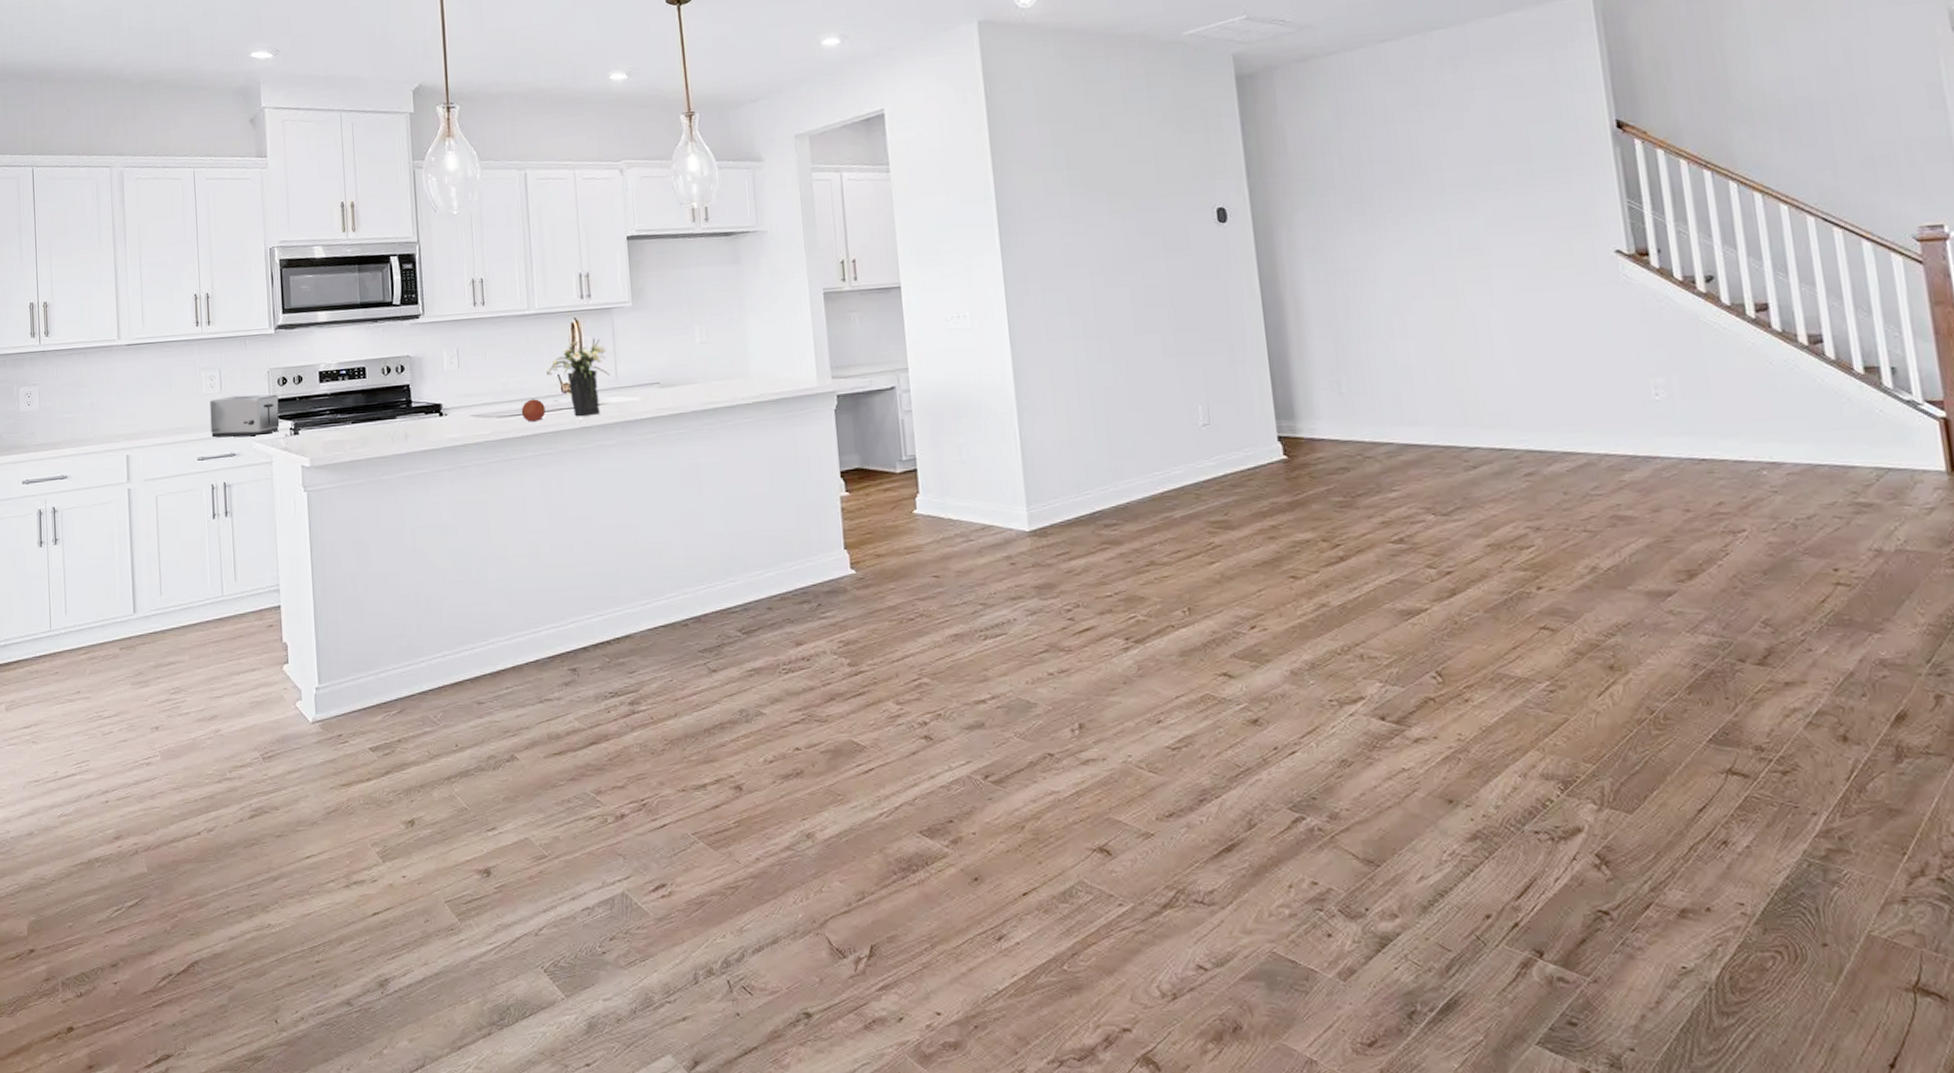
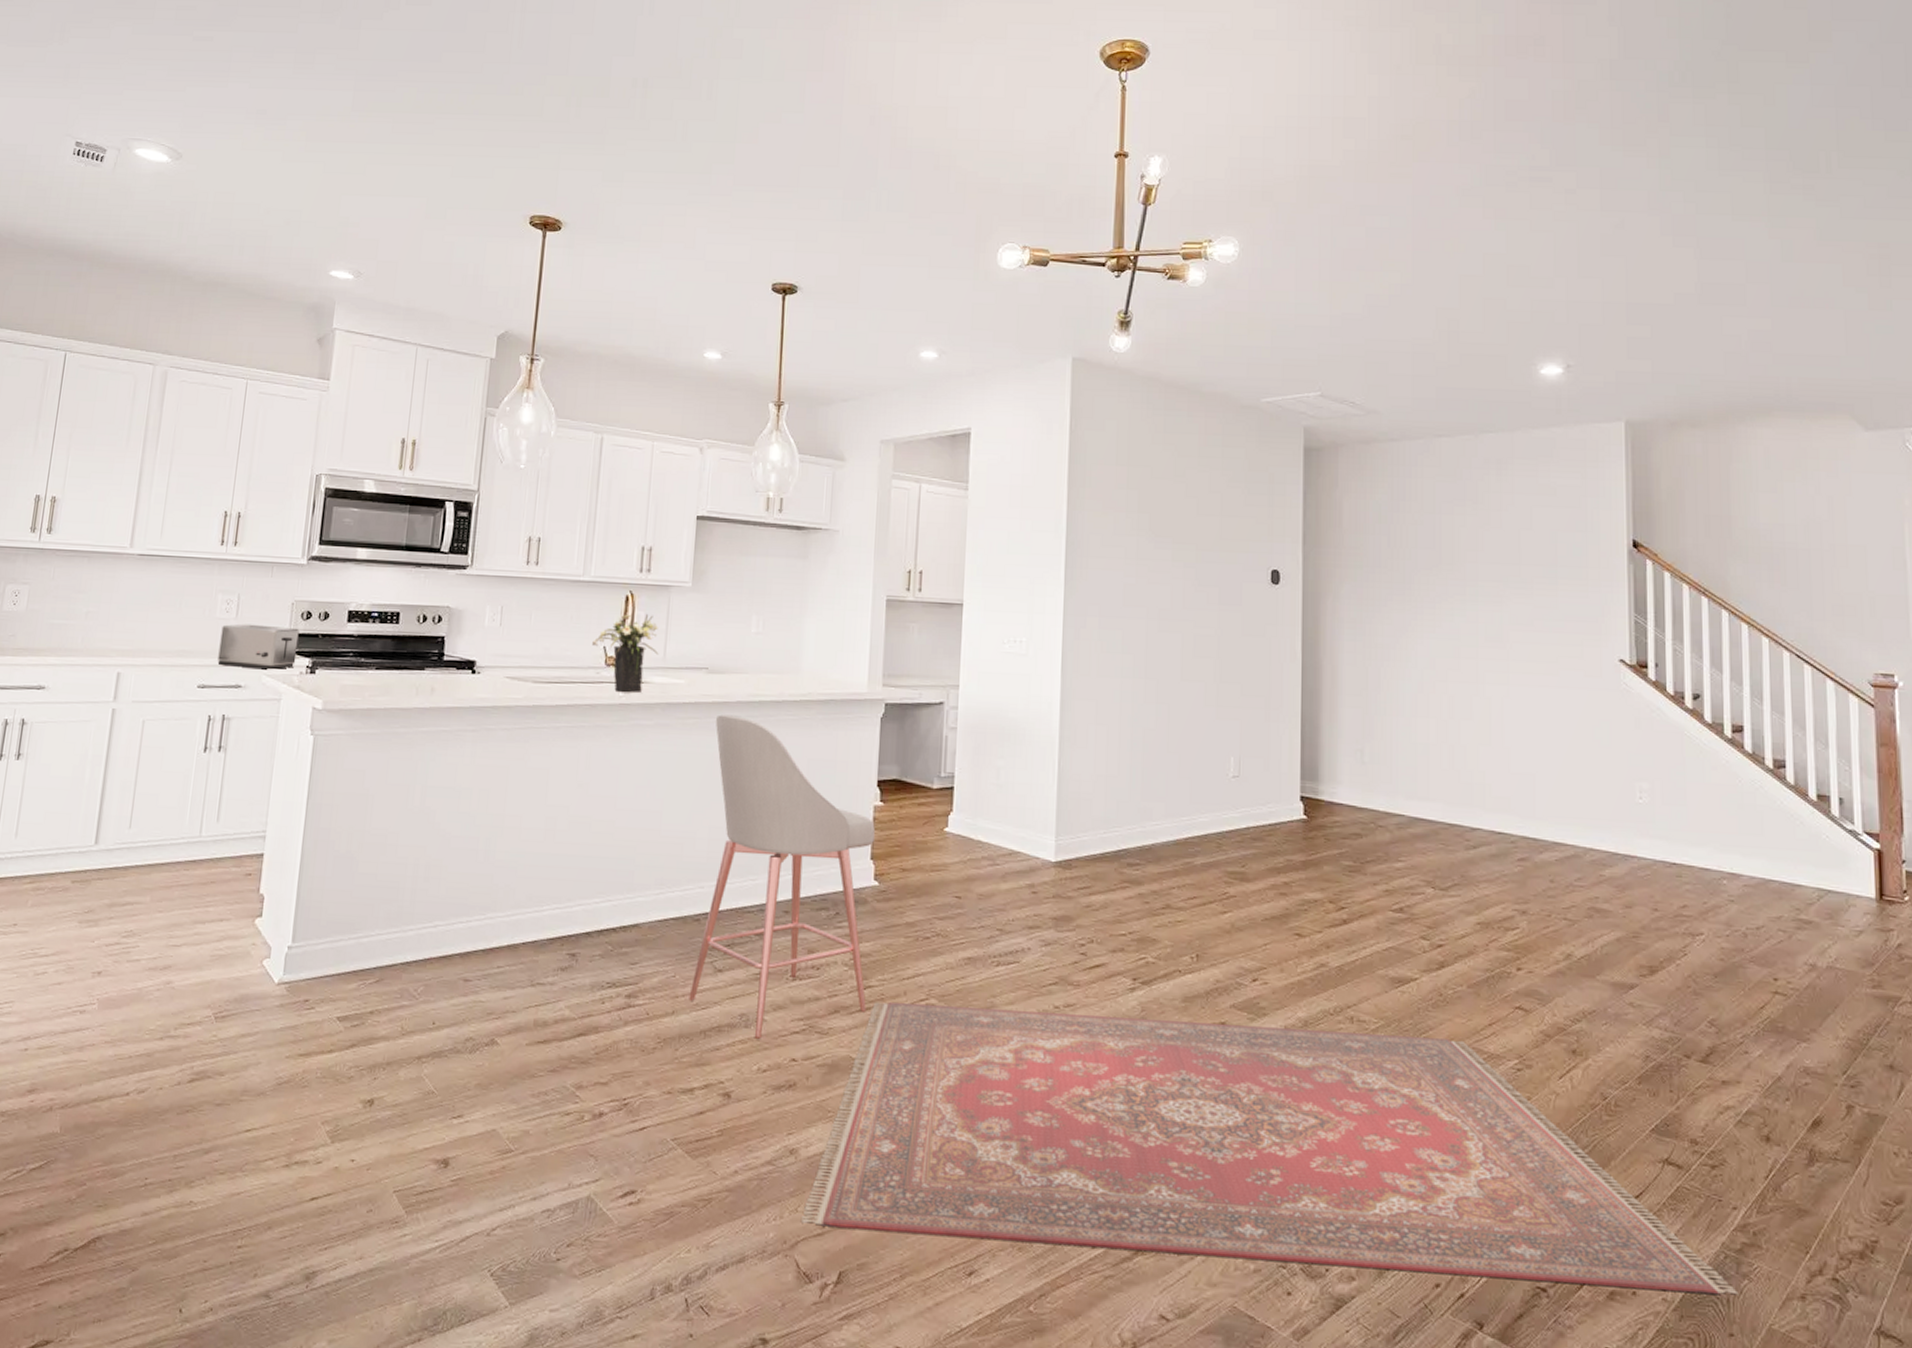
fruit: present [521,399,545,422] -> none [559,668,585,692]
bar stool: none [675,425,861,732] -> present [689,714,875,1039]
area rug: none [826,667,1829,905] -> present [800,1001,1739,1296]

